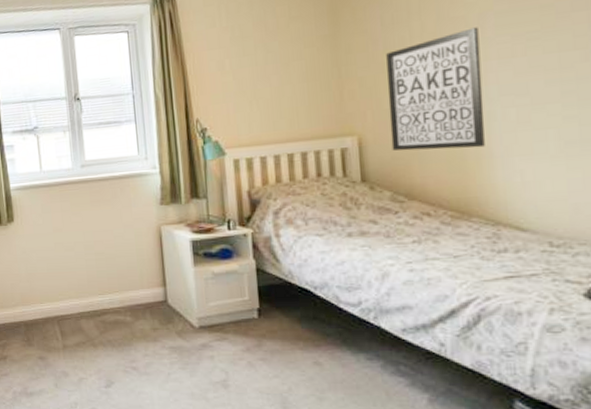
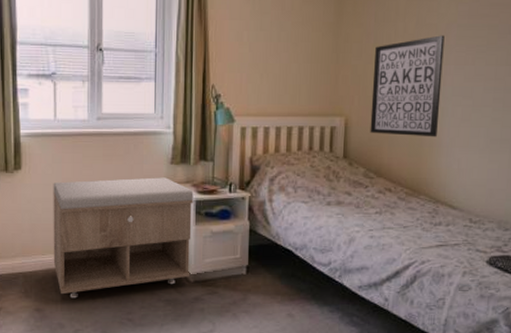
storage bench: none [44,219,195,346] -> present [53,177,194,298]

